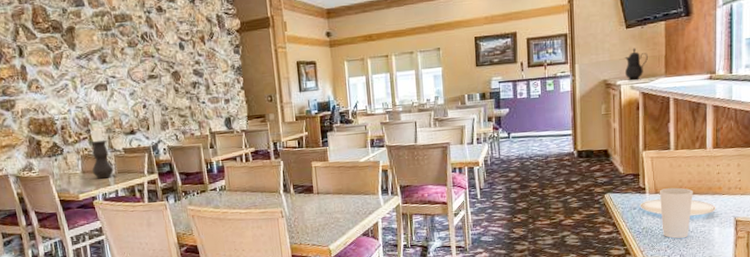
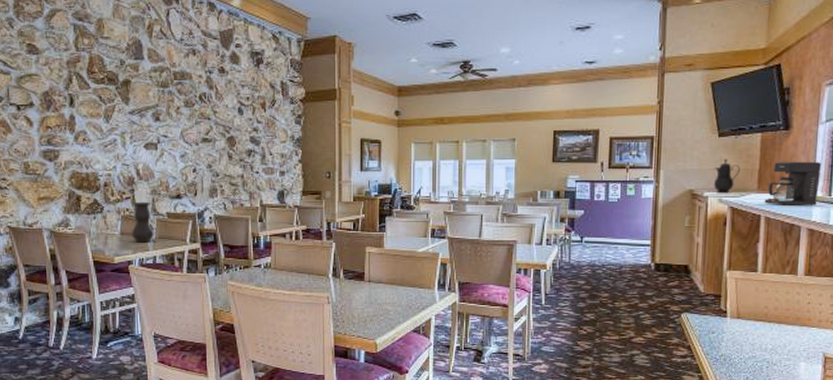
plate: present [640,198,716,217] -> none [719,324,803,348]
cup: present [660,187,693,239] -> none [742,314,779,371]
coffee maker: none [672,43,722,87] -> present [764,161,822,205]

